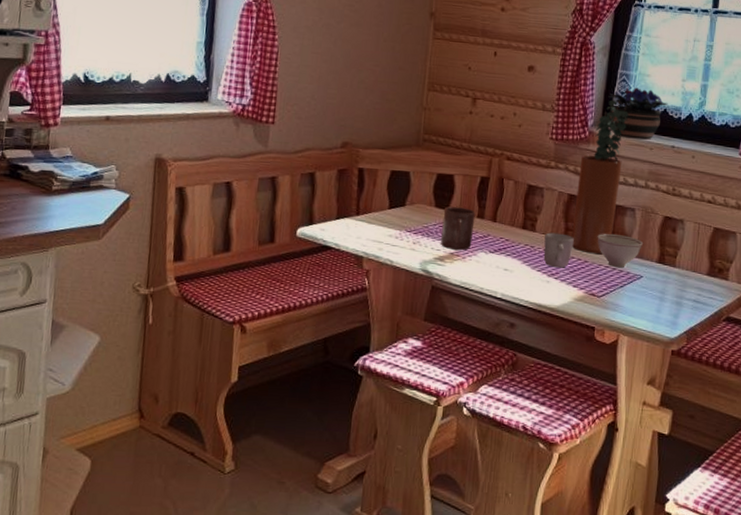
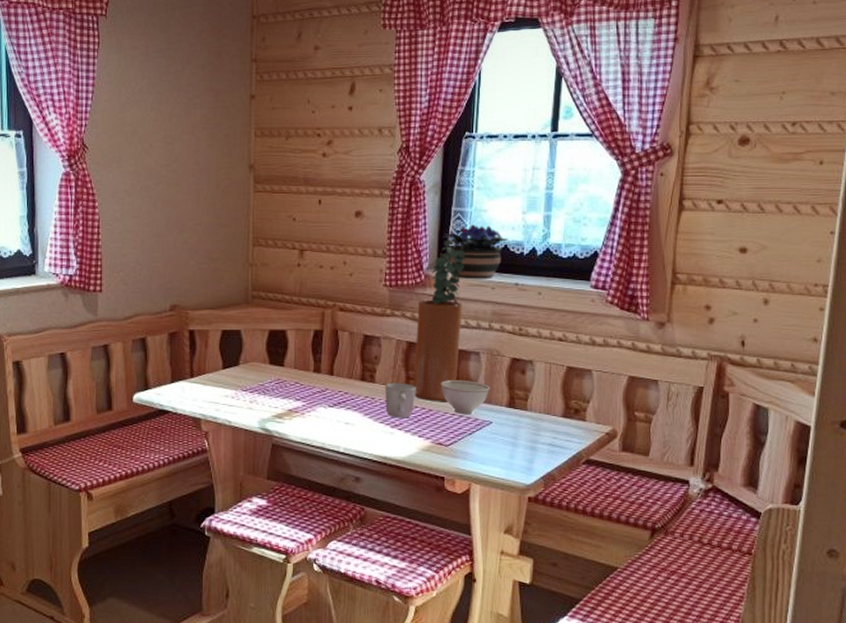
mug: present [440,206,476,250] -> none [277,363,311,406]

